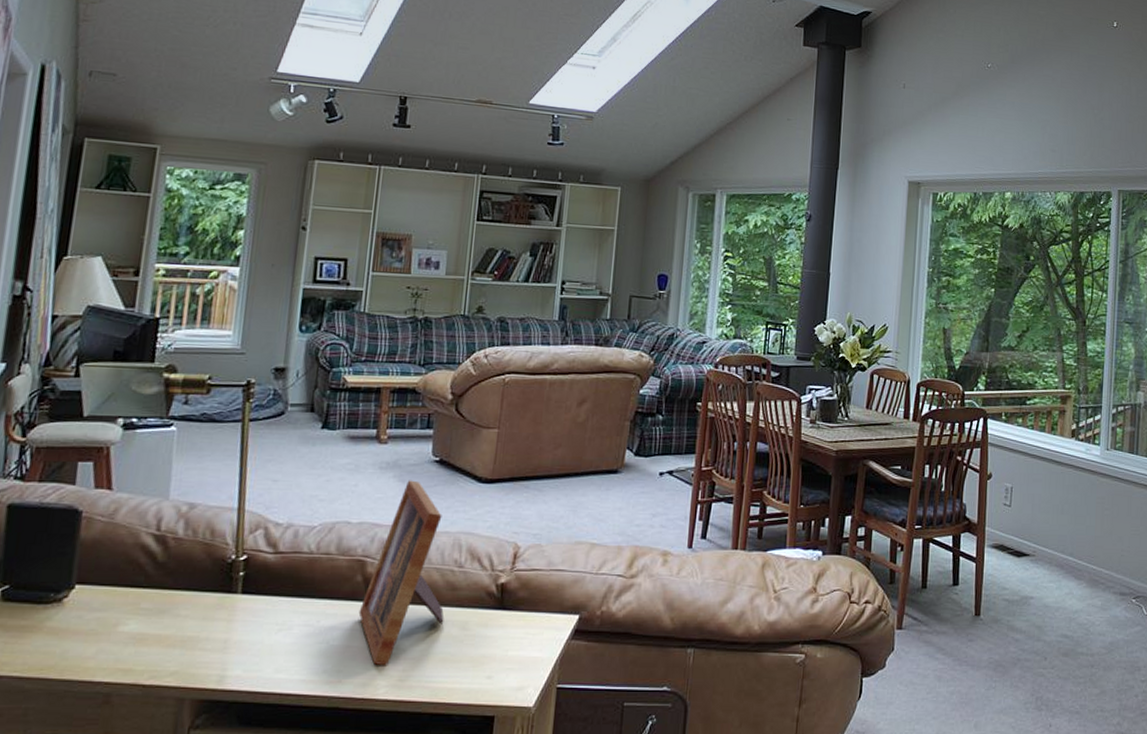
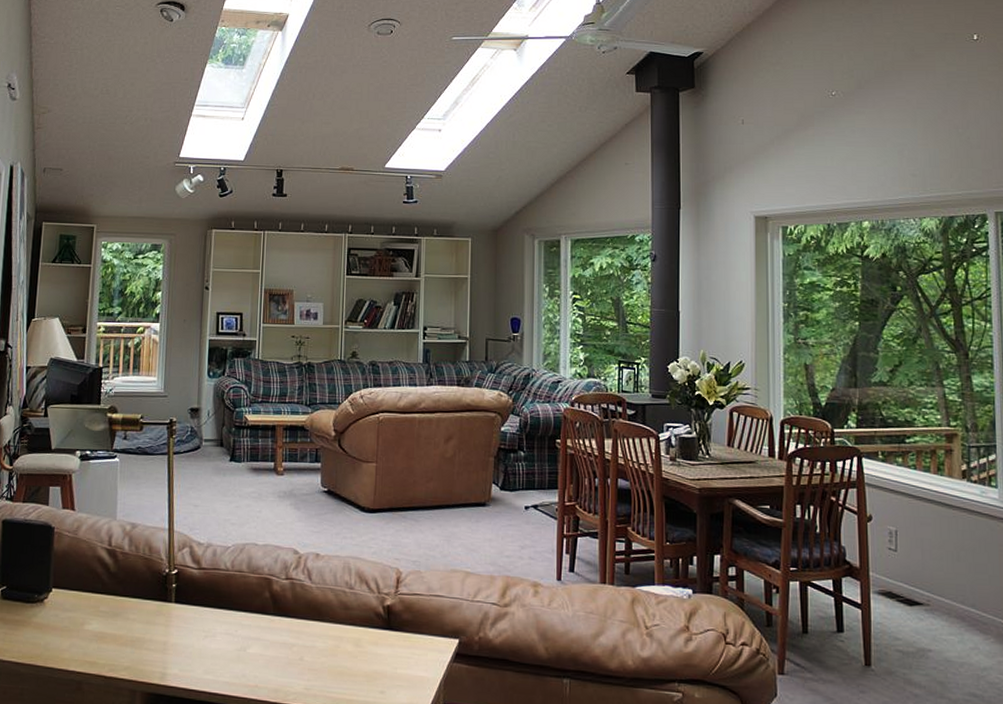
picture frame: present [358,480,444,666] -> none [268,508,340,675]

